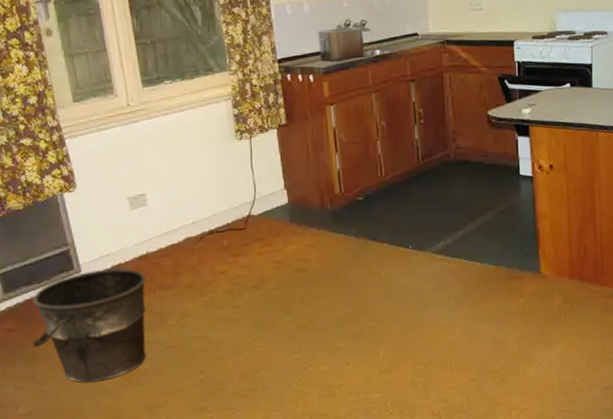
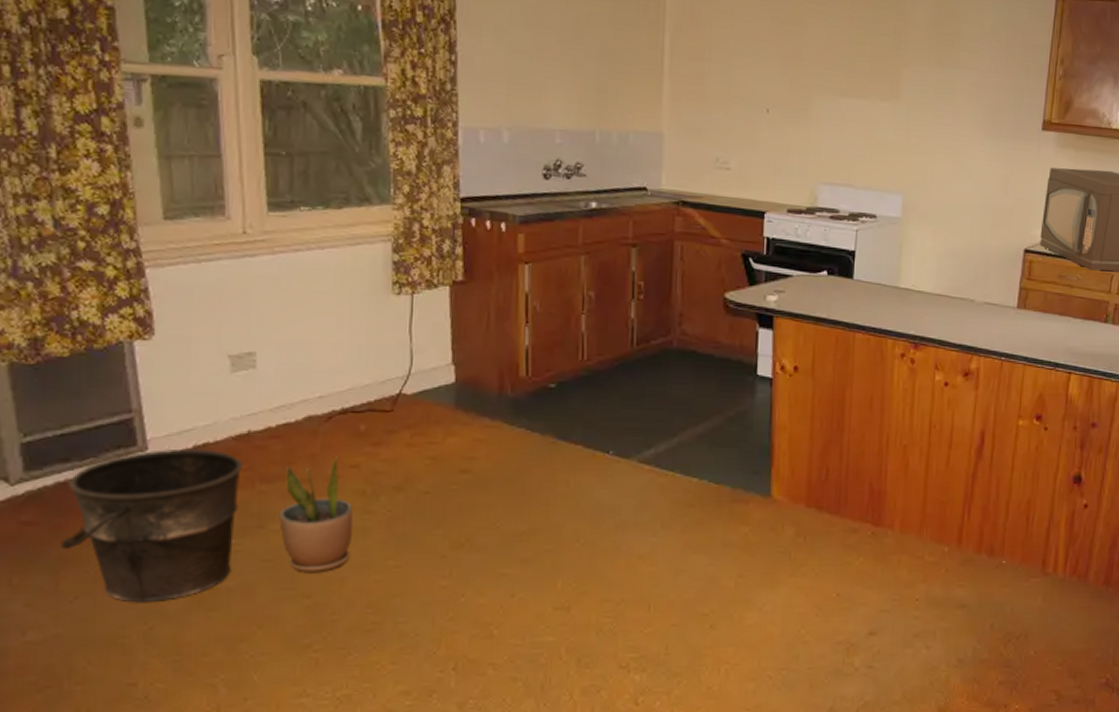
potted plant: none [174,265,227,354] -> present [279,455,354,572]
toaster: present [318,26,365,62] -> none [516,167,577,211]

